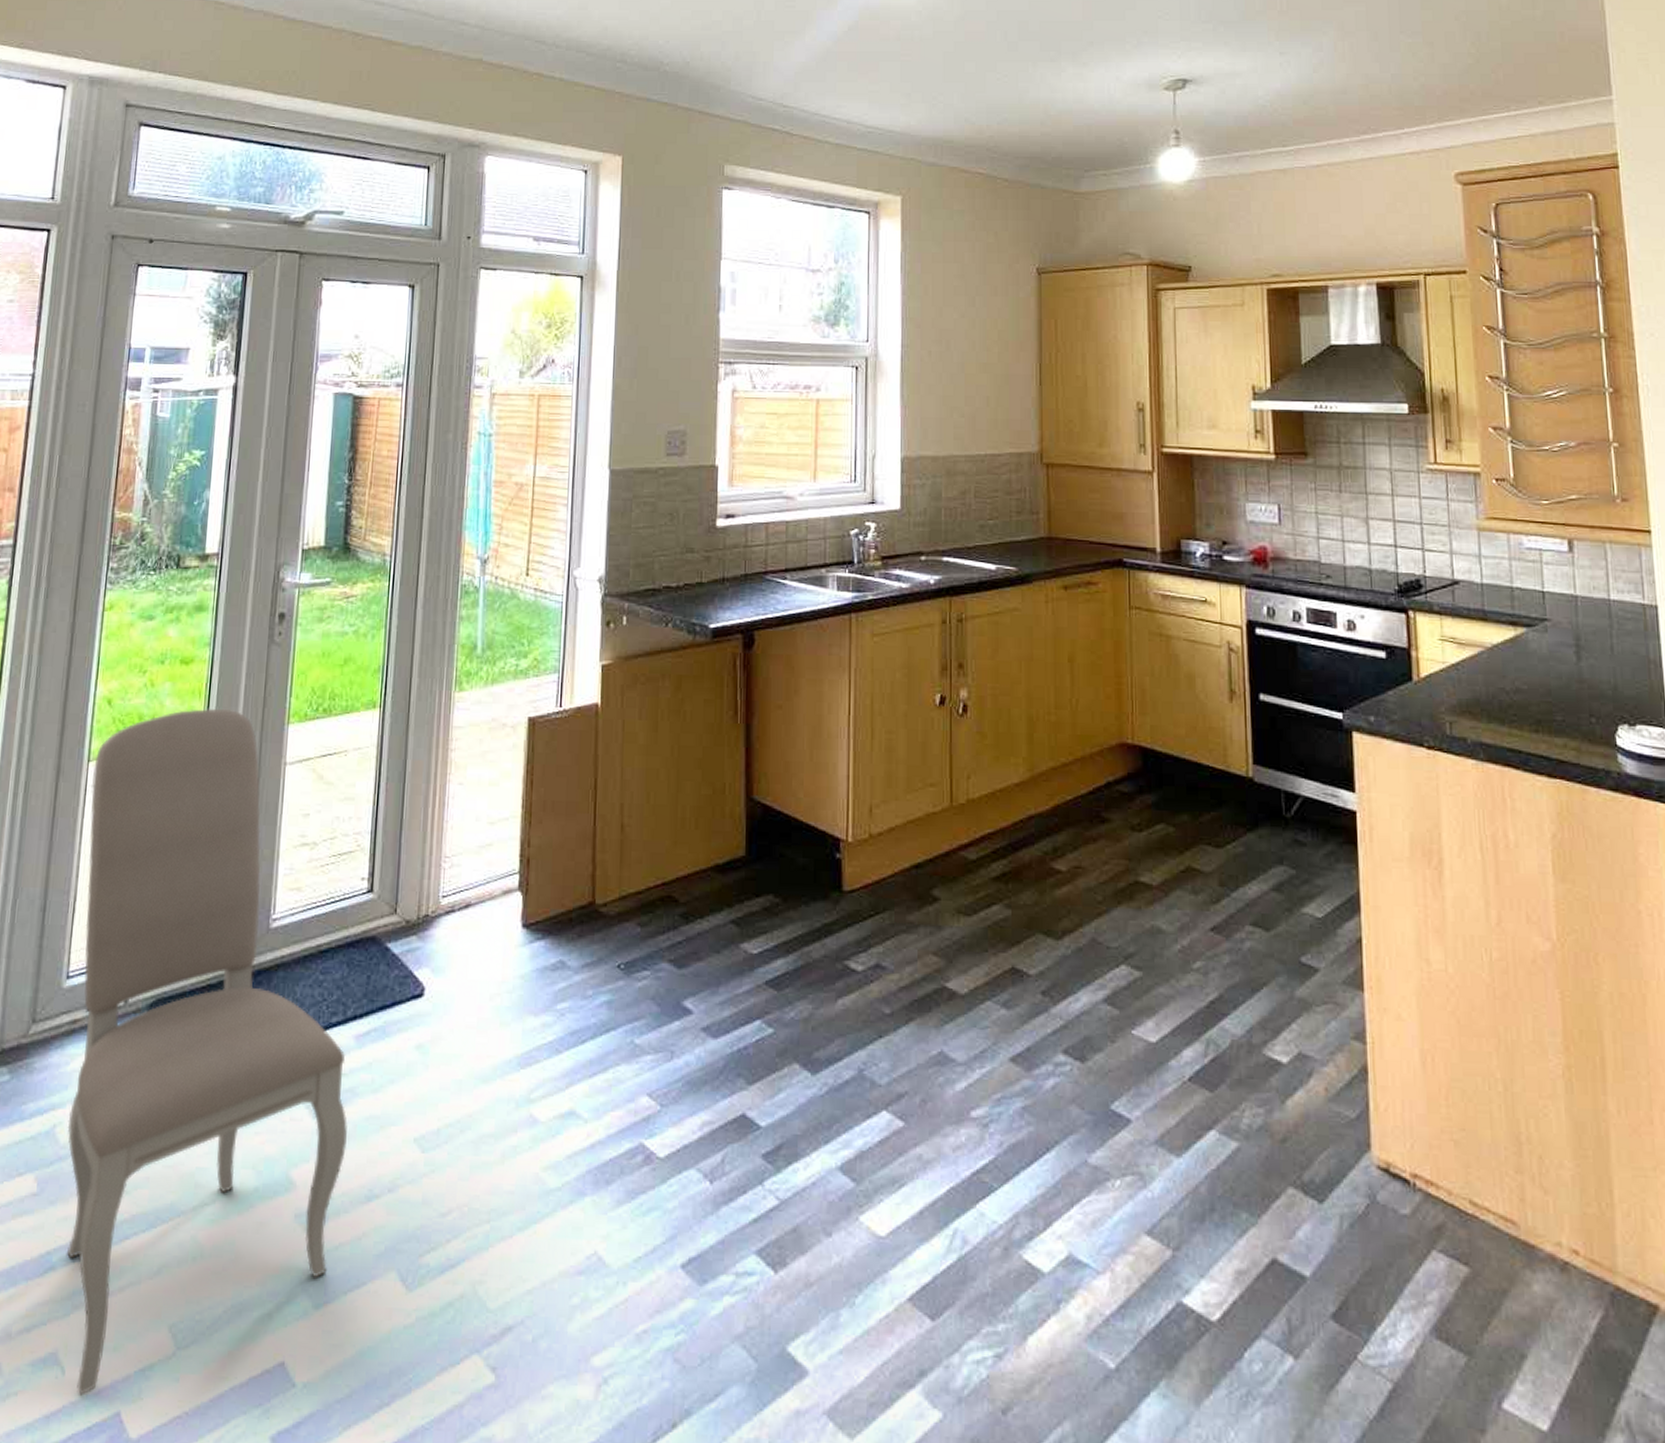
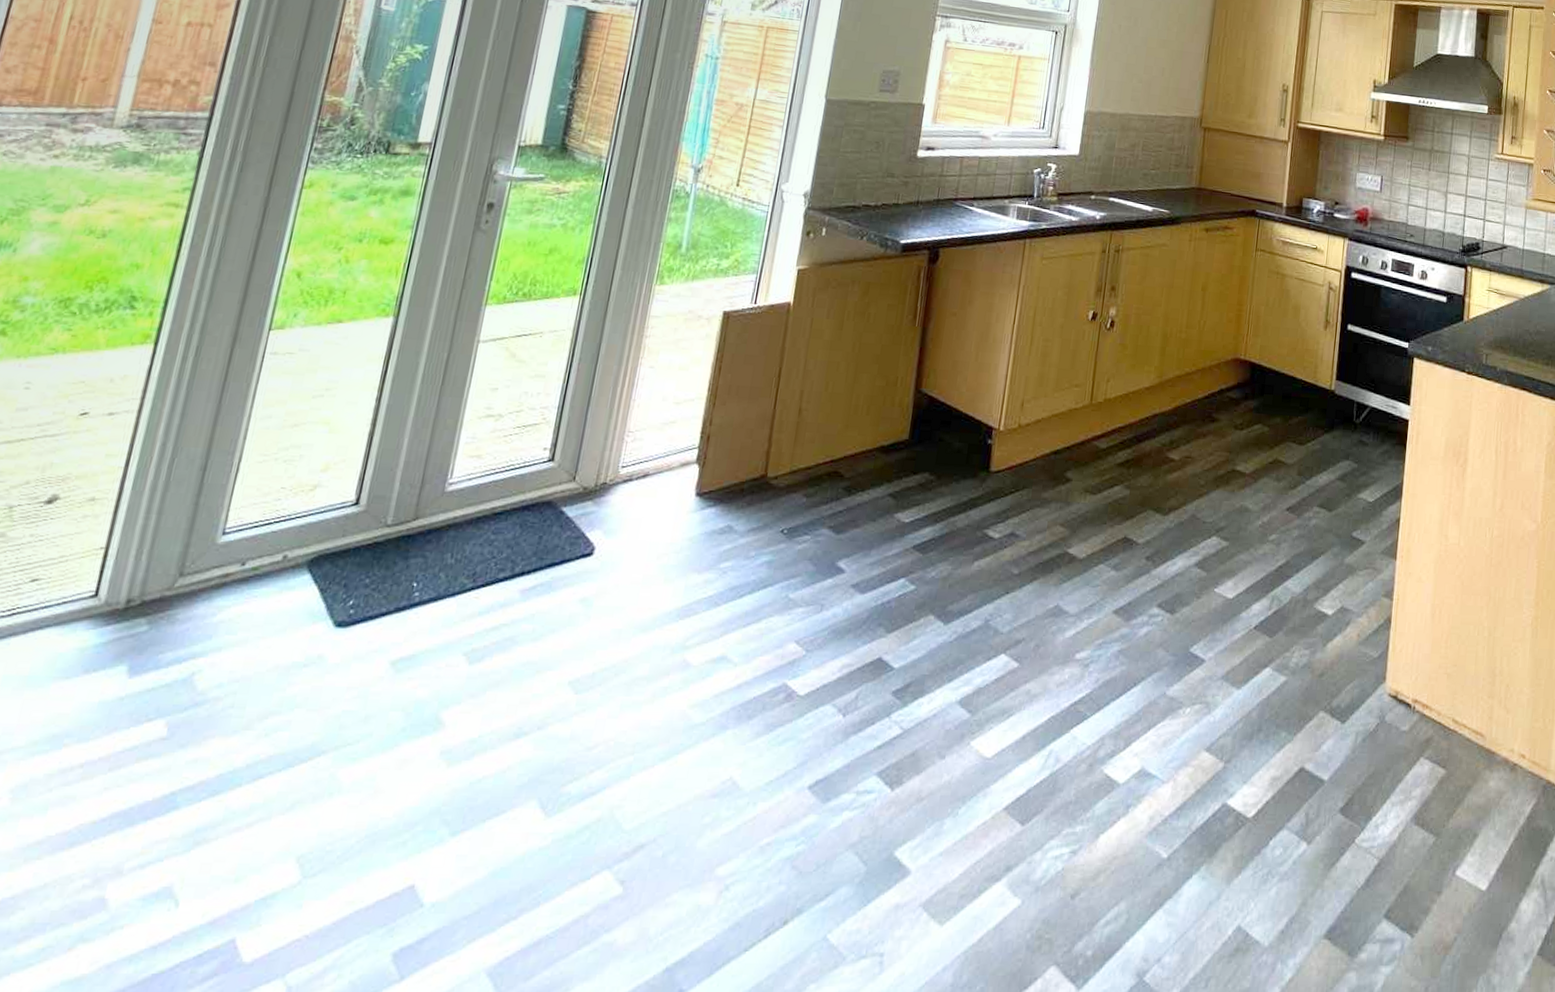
dining chair: present [66,708,347,1396] -> none [190,286,510,926]

